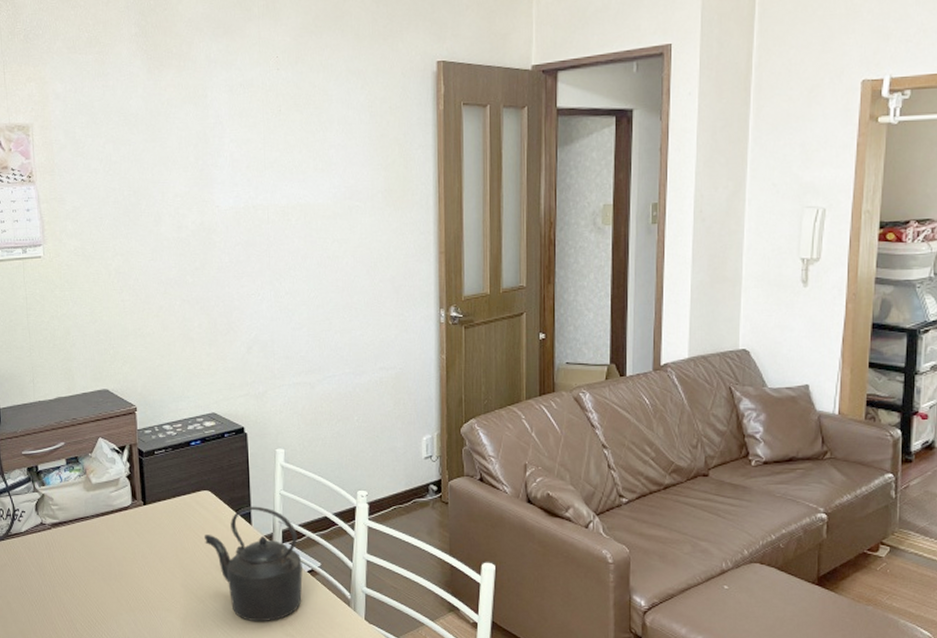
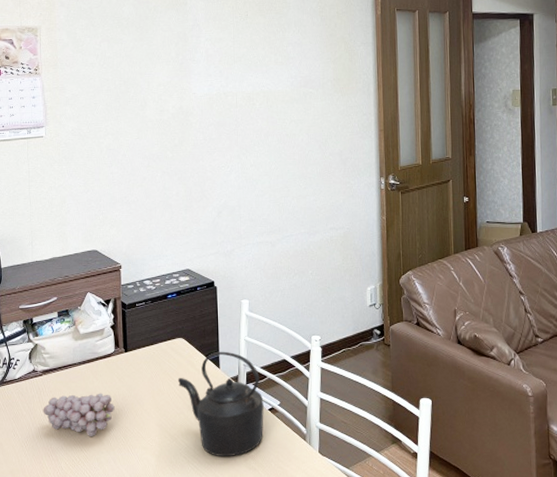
fruit: none [53,549,134,597] -> present [43,393,115,437]

